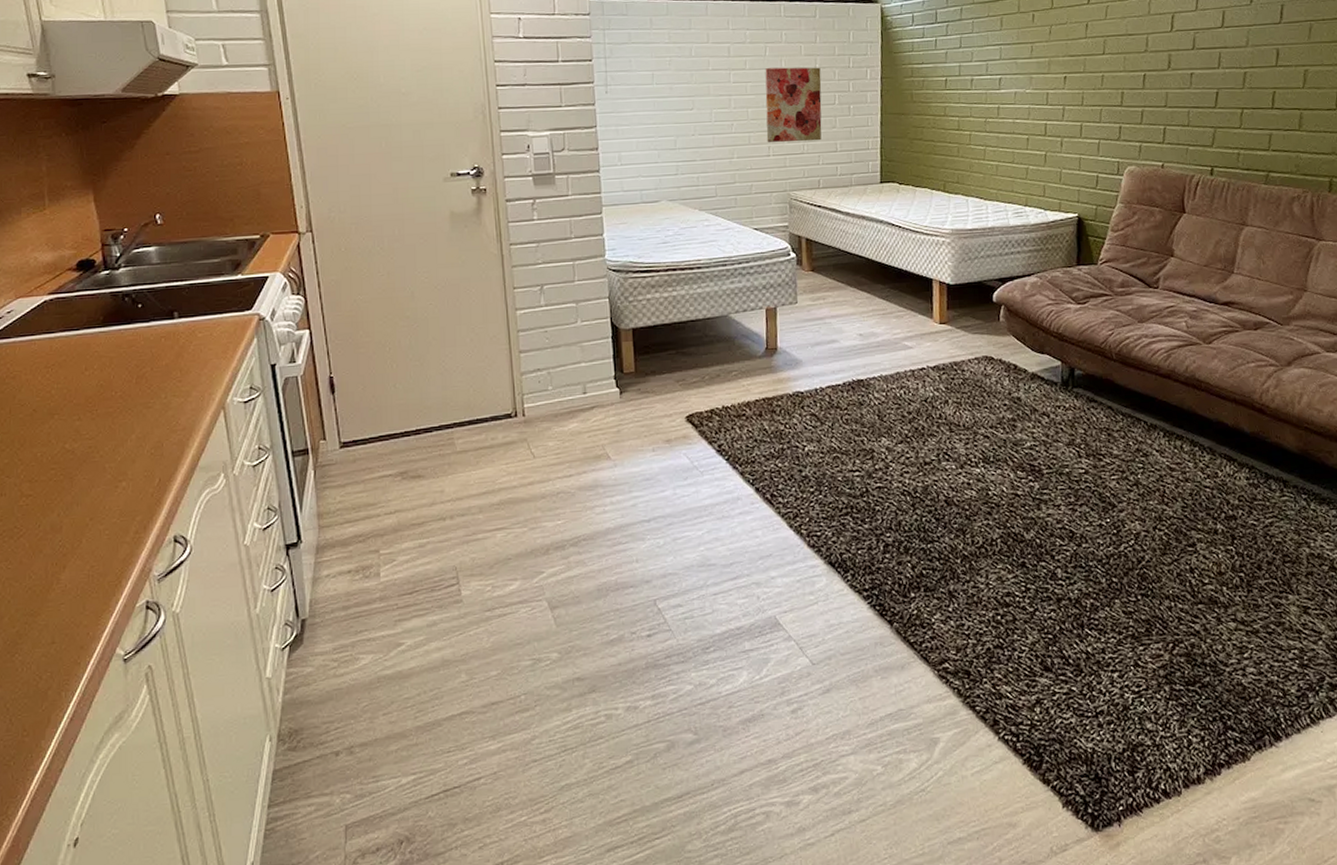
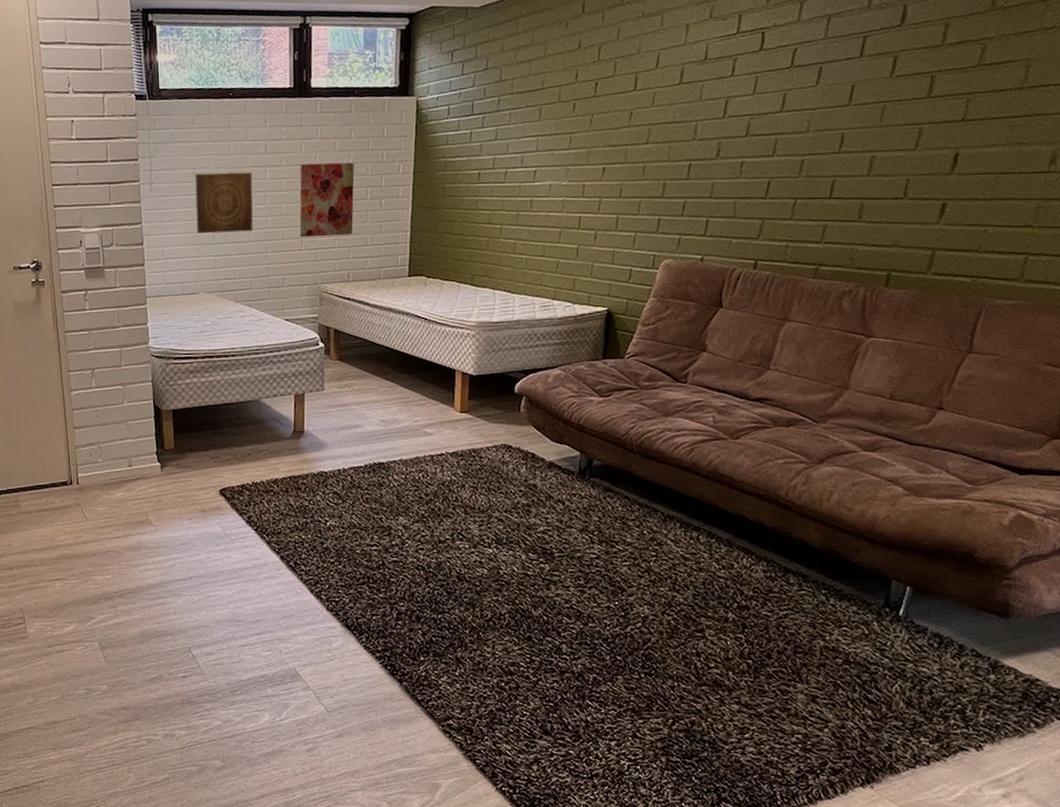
wall art: none [654,75,718,139] -> present [195,171,253,234]

